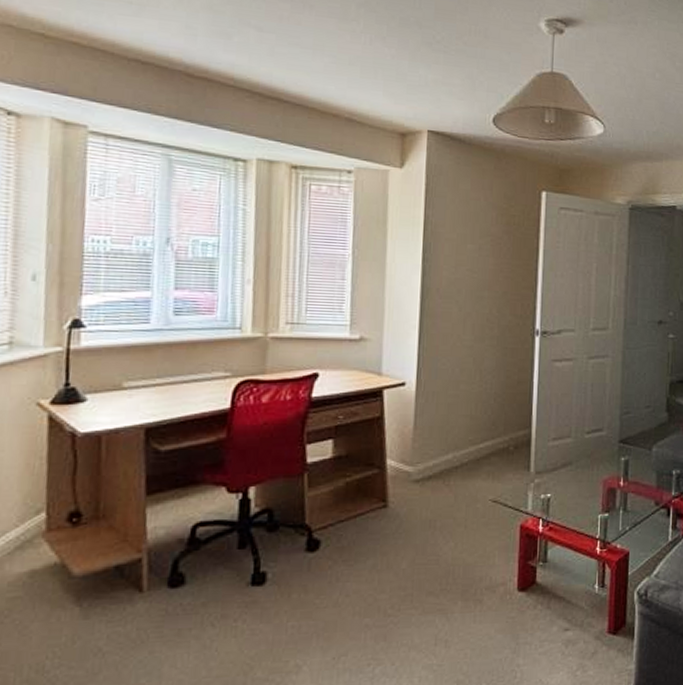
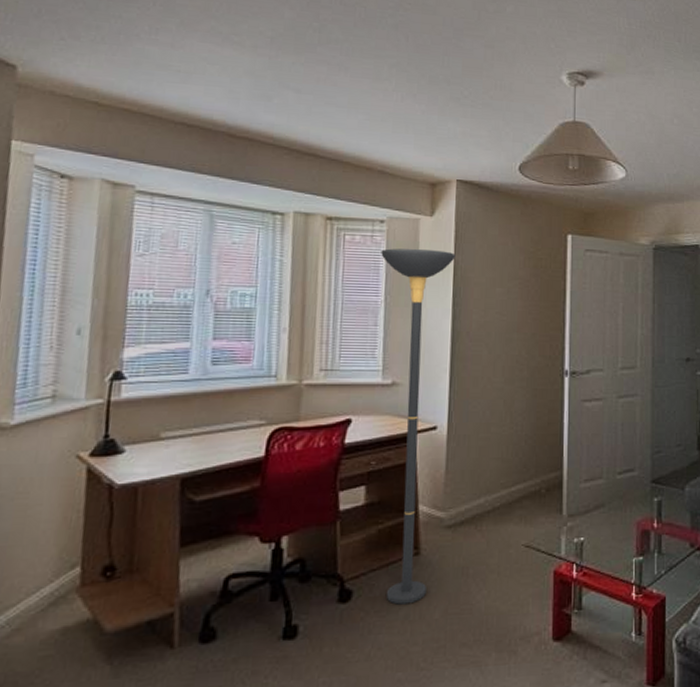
floor lamp: none [348,200,426,555] -> present [381,248,456,605]

